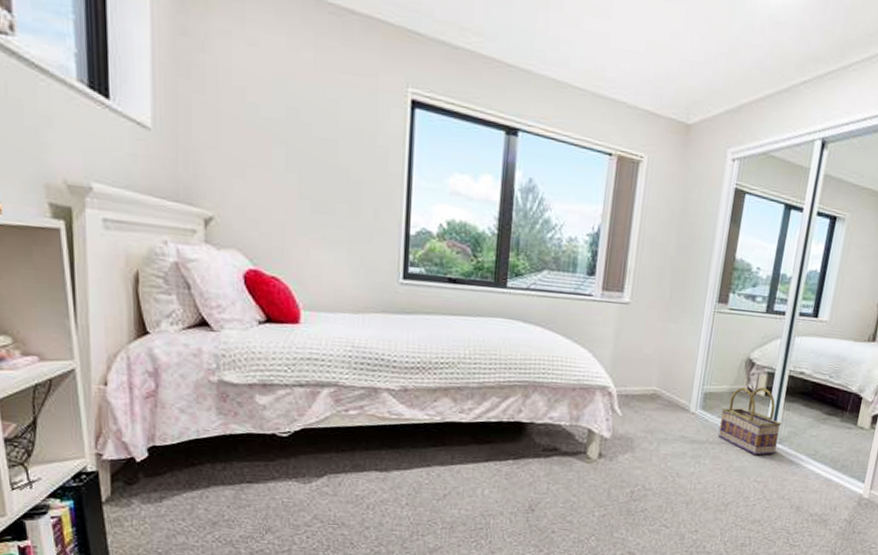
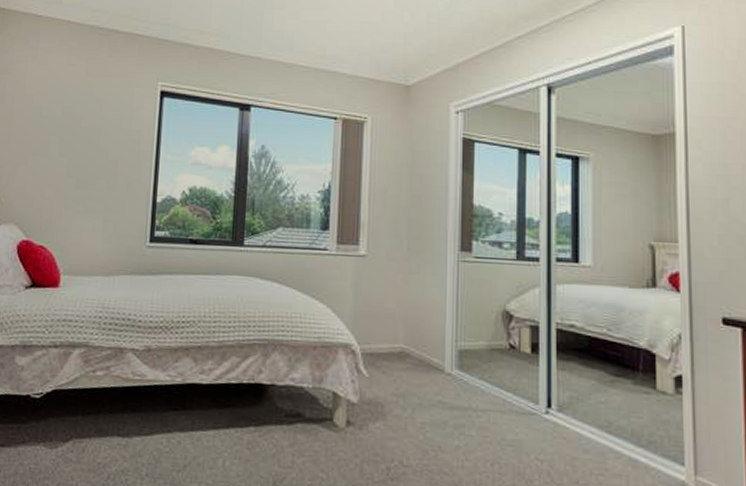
basket: present [718,387,782,456] -> none [482,343,558,427]

